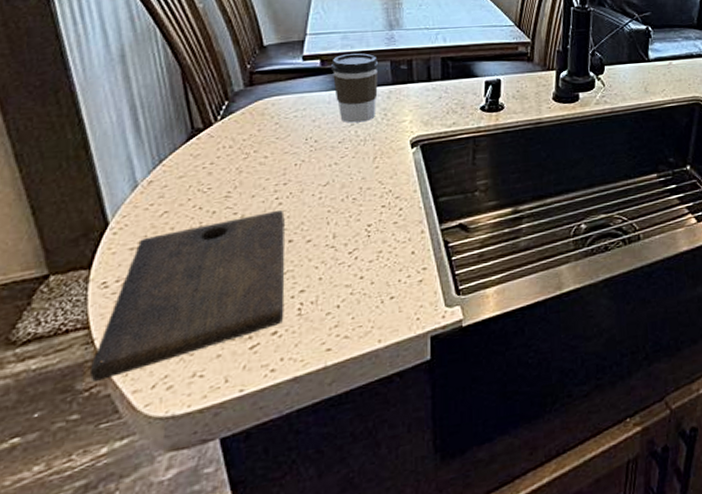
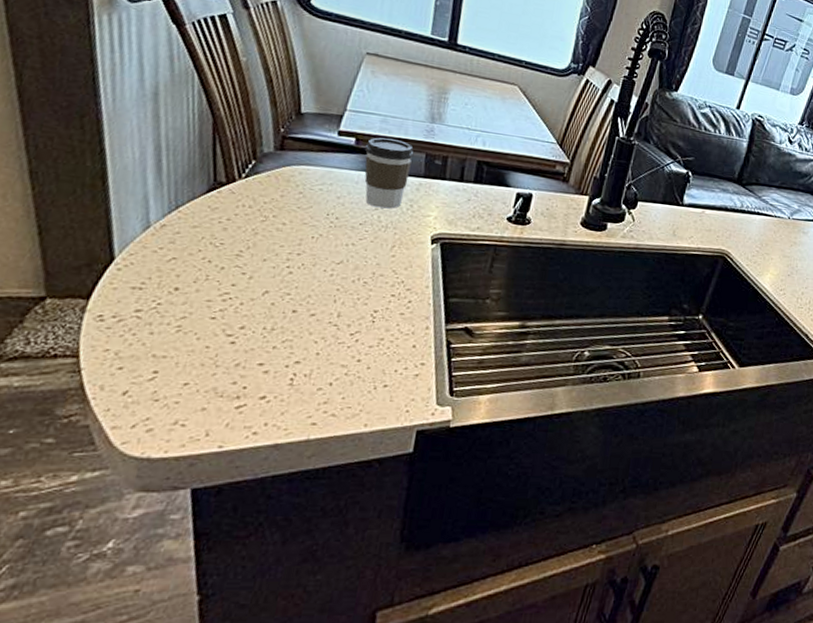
cutting board: present [90,210,285,382] -> none [71,278,293,411]

